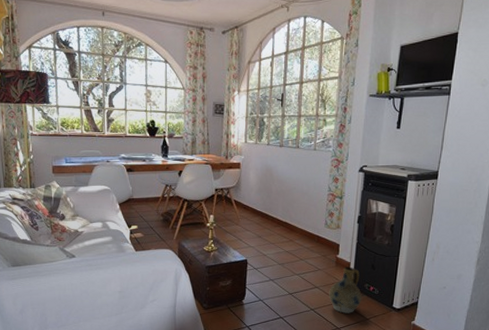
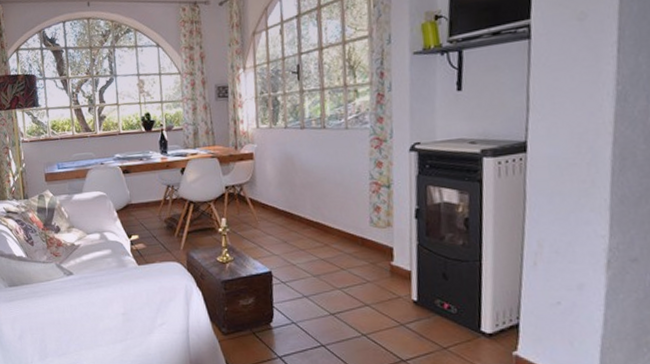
ceramic jug: present [329,266,362,313] -> none [385,276,434,340]

